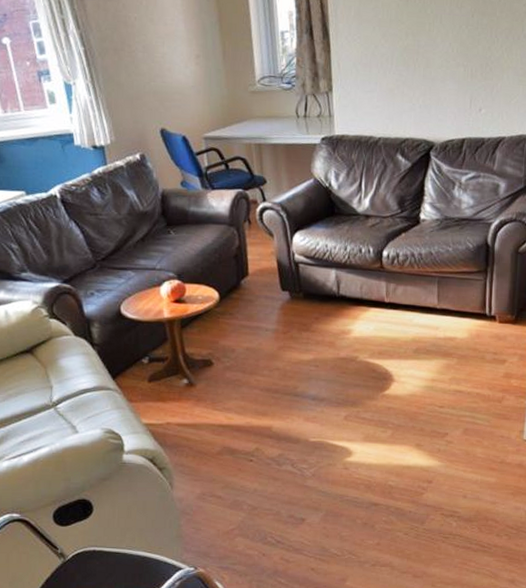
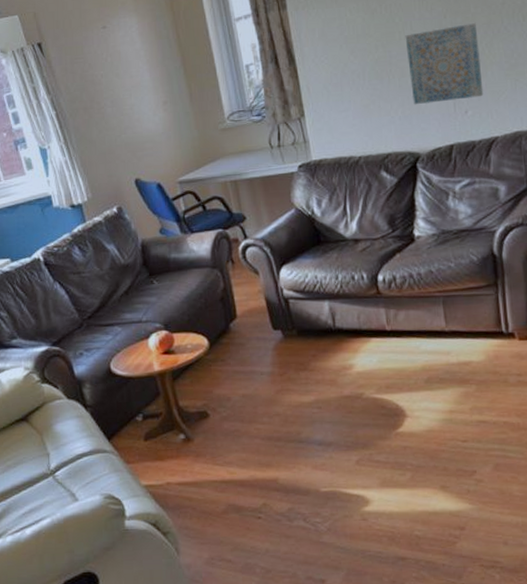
wall art: none [434,26,500,98] -> present [405,22,484,105]

